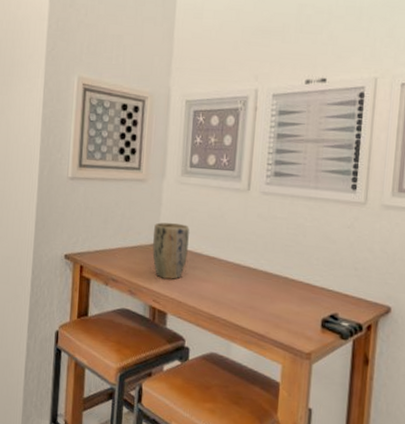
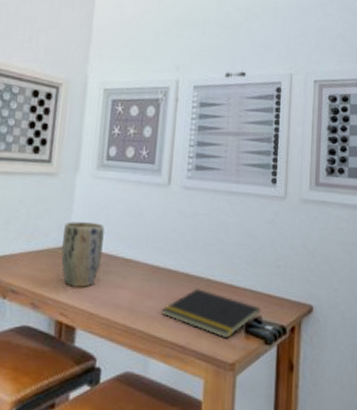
notepad: none [242,285,337,331] -> present [162,288,261,339]

